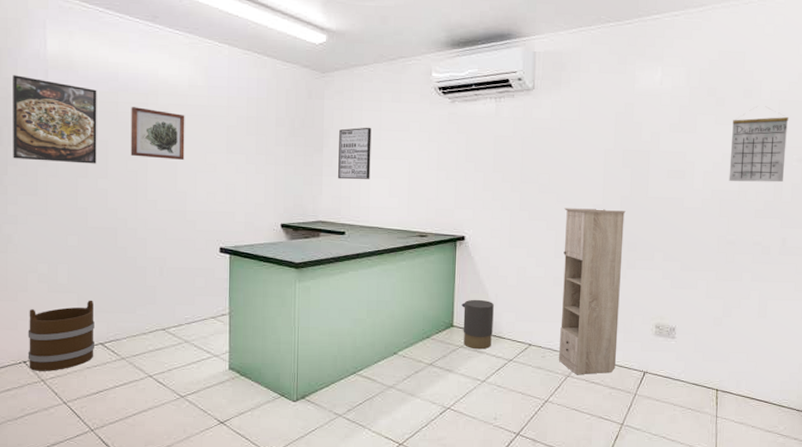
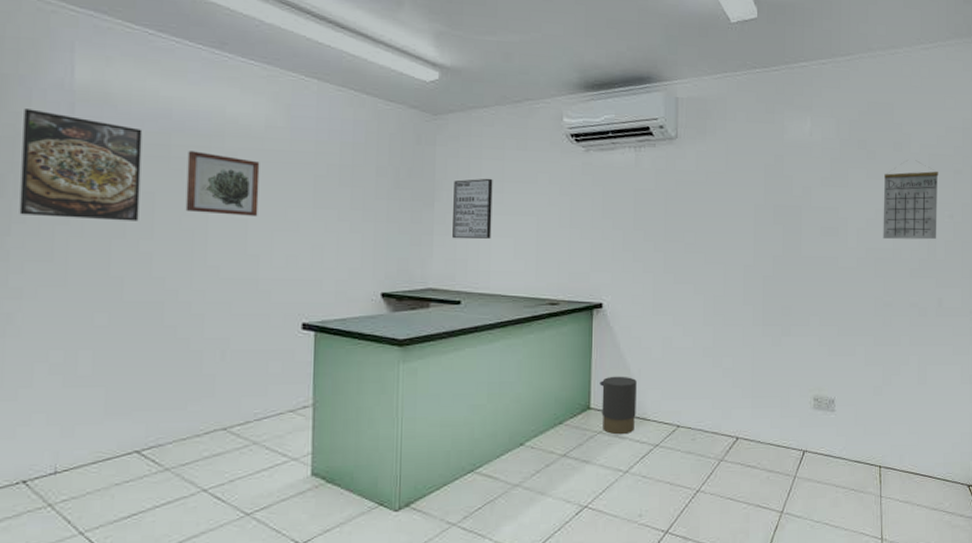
bucket: present [28,300,94,371] -> none [29,395,128,493]
storage cabinet: present [558,208,626,374] -> none [710,269,779,458]

